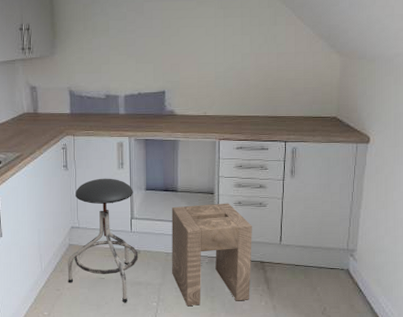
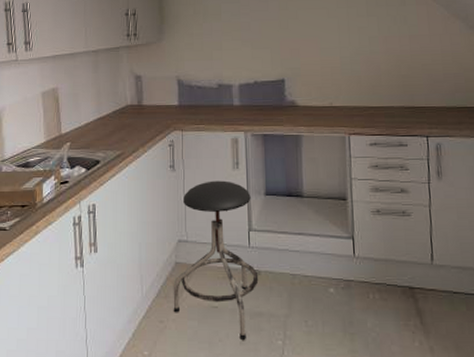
stool: present [171,203,252,306] -> none [296,211,400,345]

